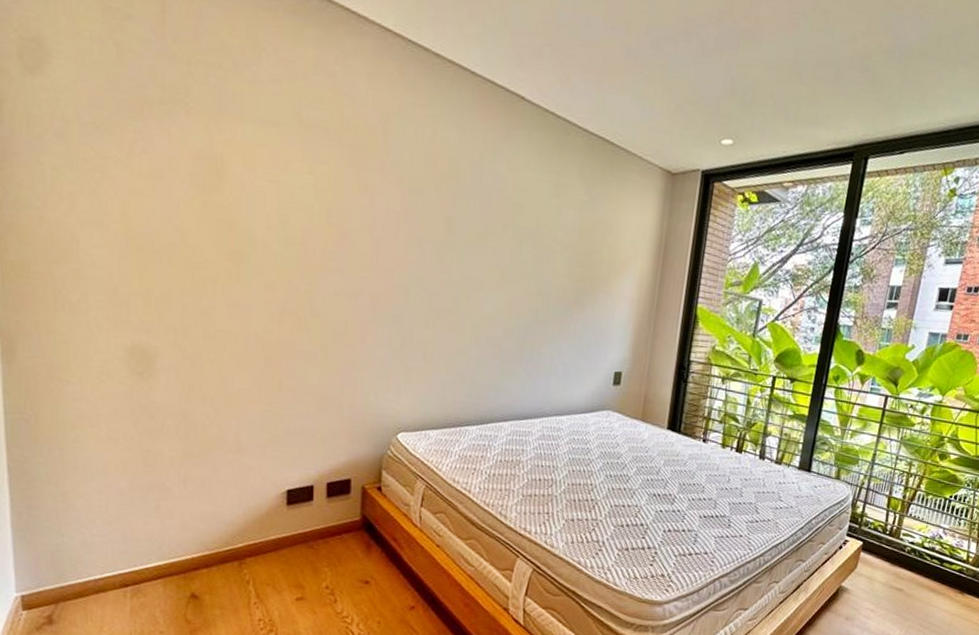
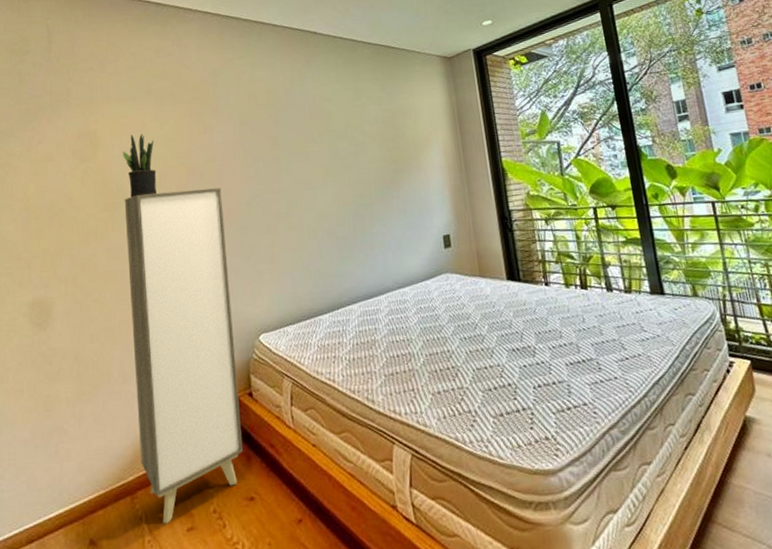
cabinet: none [252,248,377,591] -> present [124,187,244,525]
potted plant: none [257,171,300,254] -> present [123,134,157,198]

